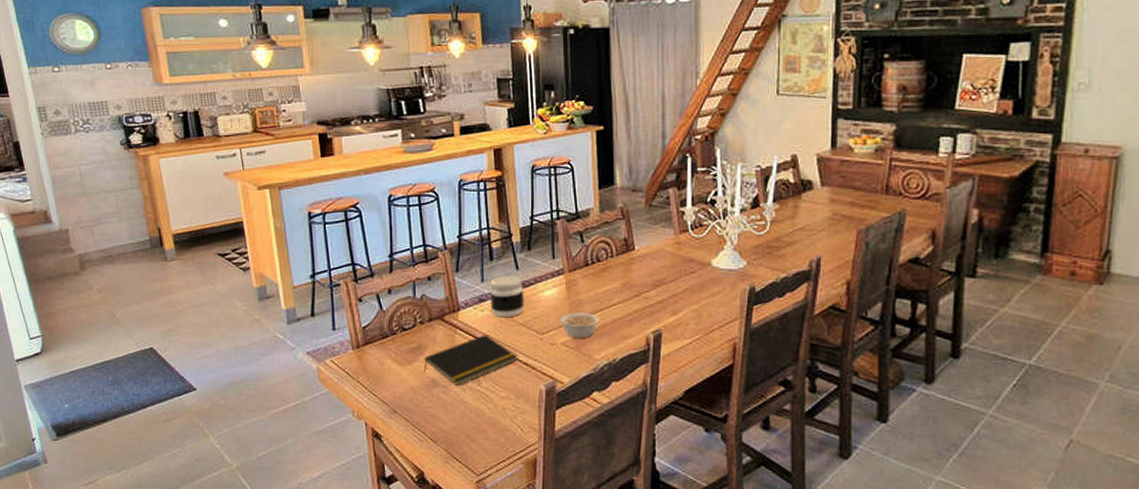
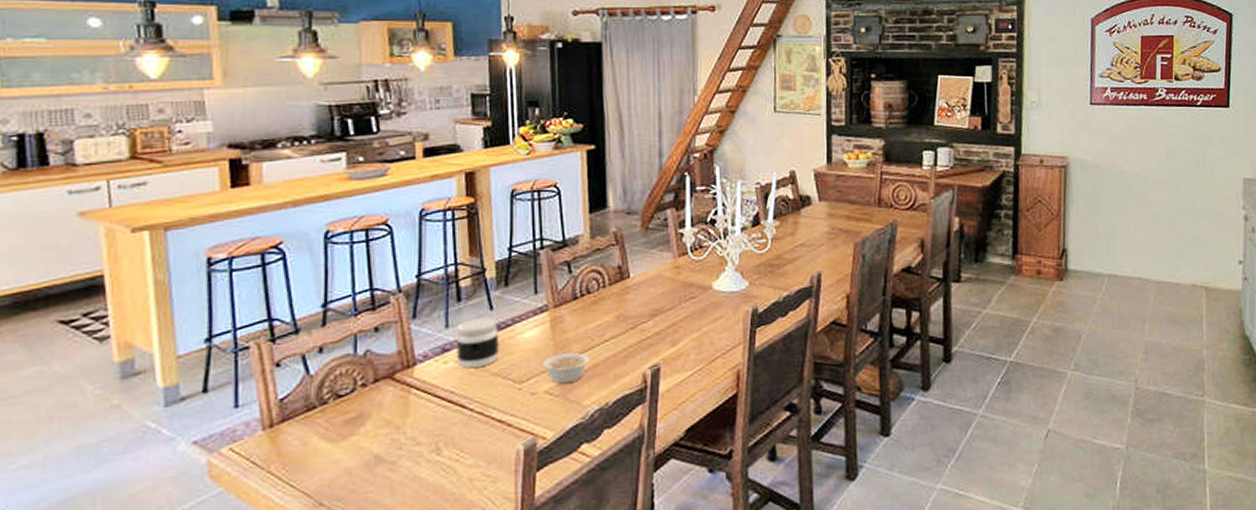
notepad: present [424,335,517,386] -> none [365,391,489,459]

